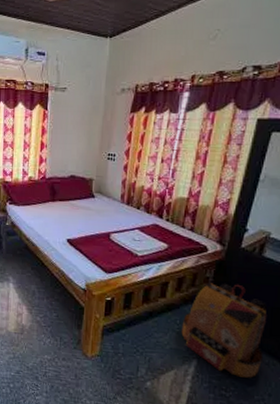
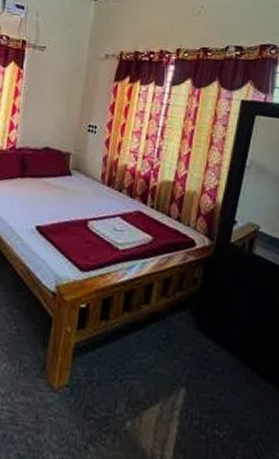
backpack: present [181,283,268,378] -> none [167,285,261,410]

